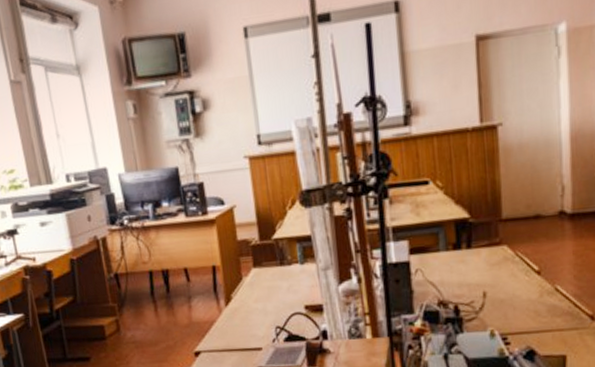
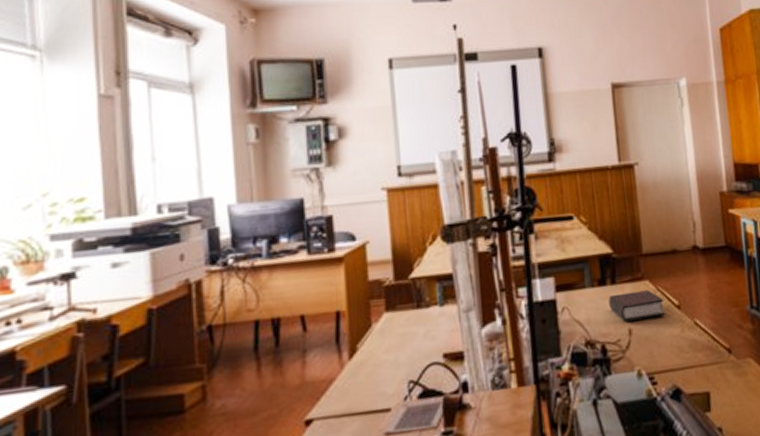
bible: none [463,255,524,285] -> present [608,290,666,322]

